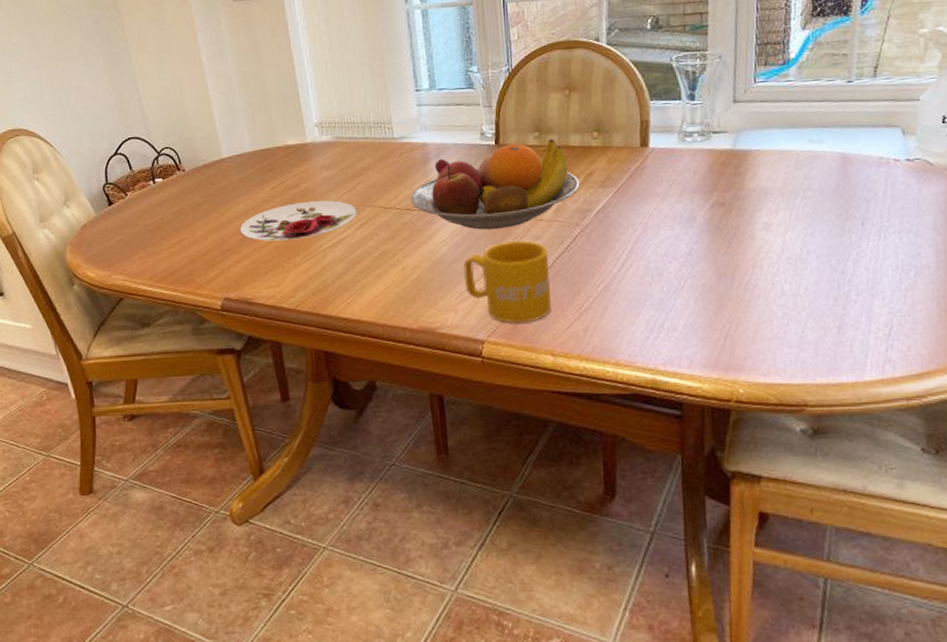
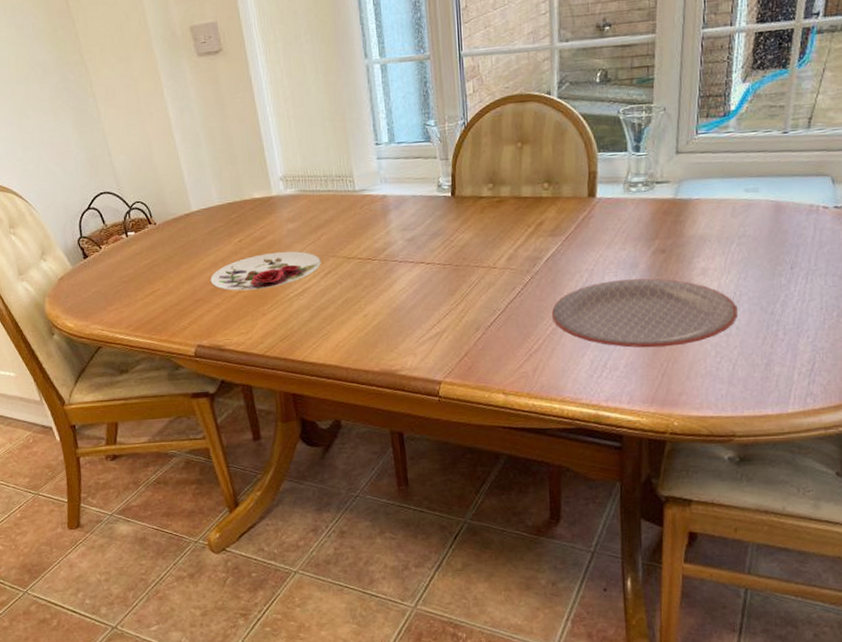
fruit bowl: present [411,138,580,230] -> none [372,189,531,278]
mug: present [463,240,552,324] -> none [422,286,504,365]
plate: none [603,233,806,308] -> present [552,278,738,348]

